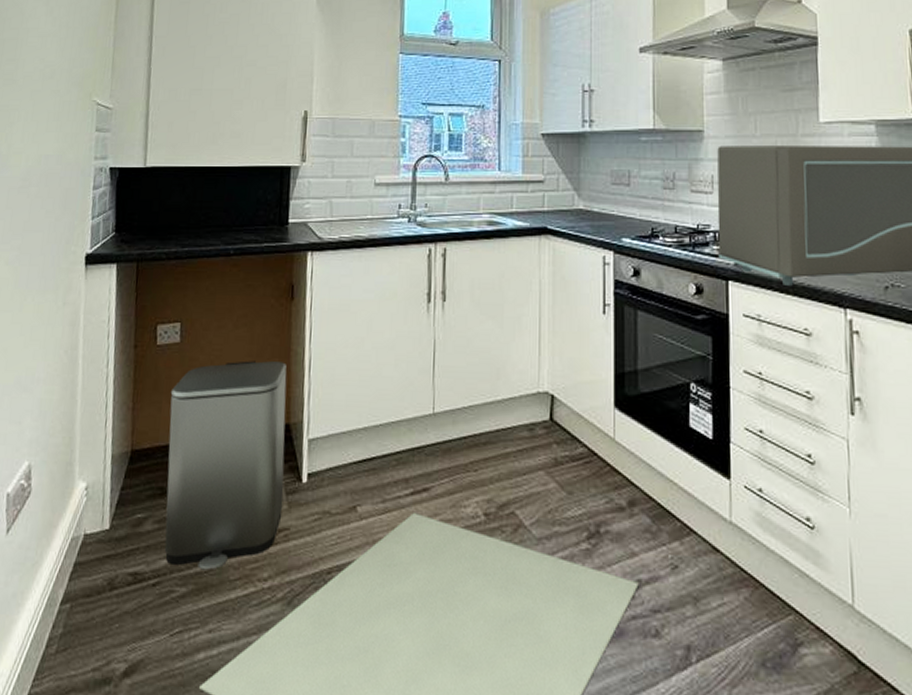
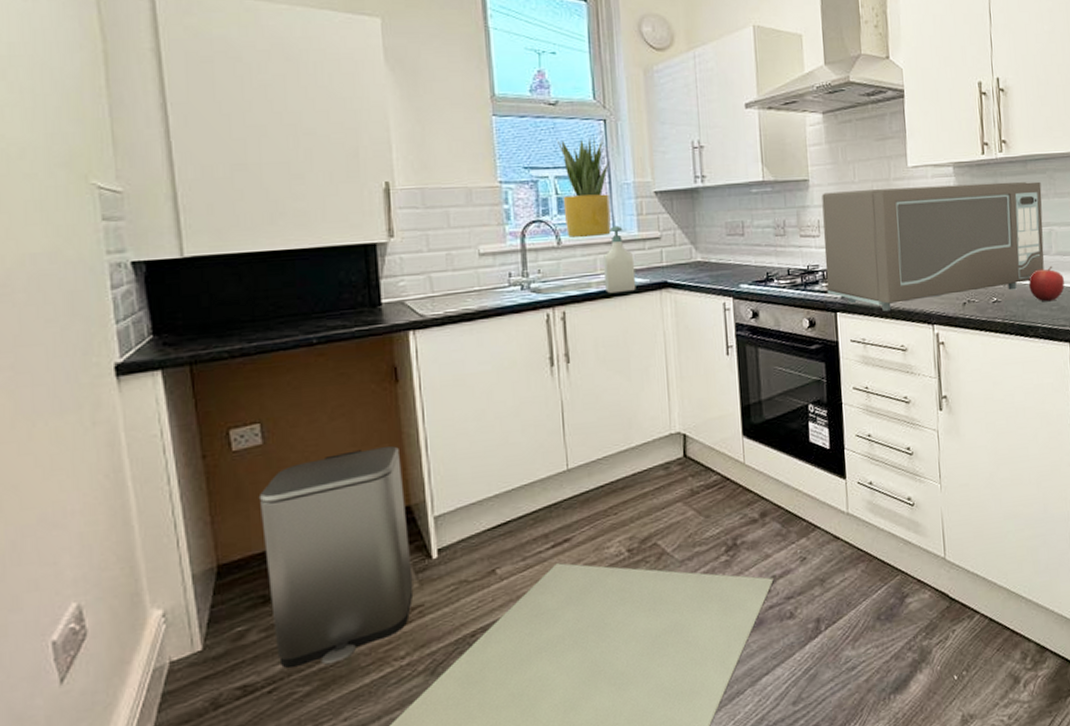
planter: none [453,74,501,176] -> present [556,134,611,238]
soap bottle: none [485,166,517,235] -> present [602,225,636,294]

